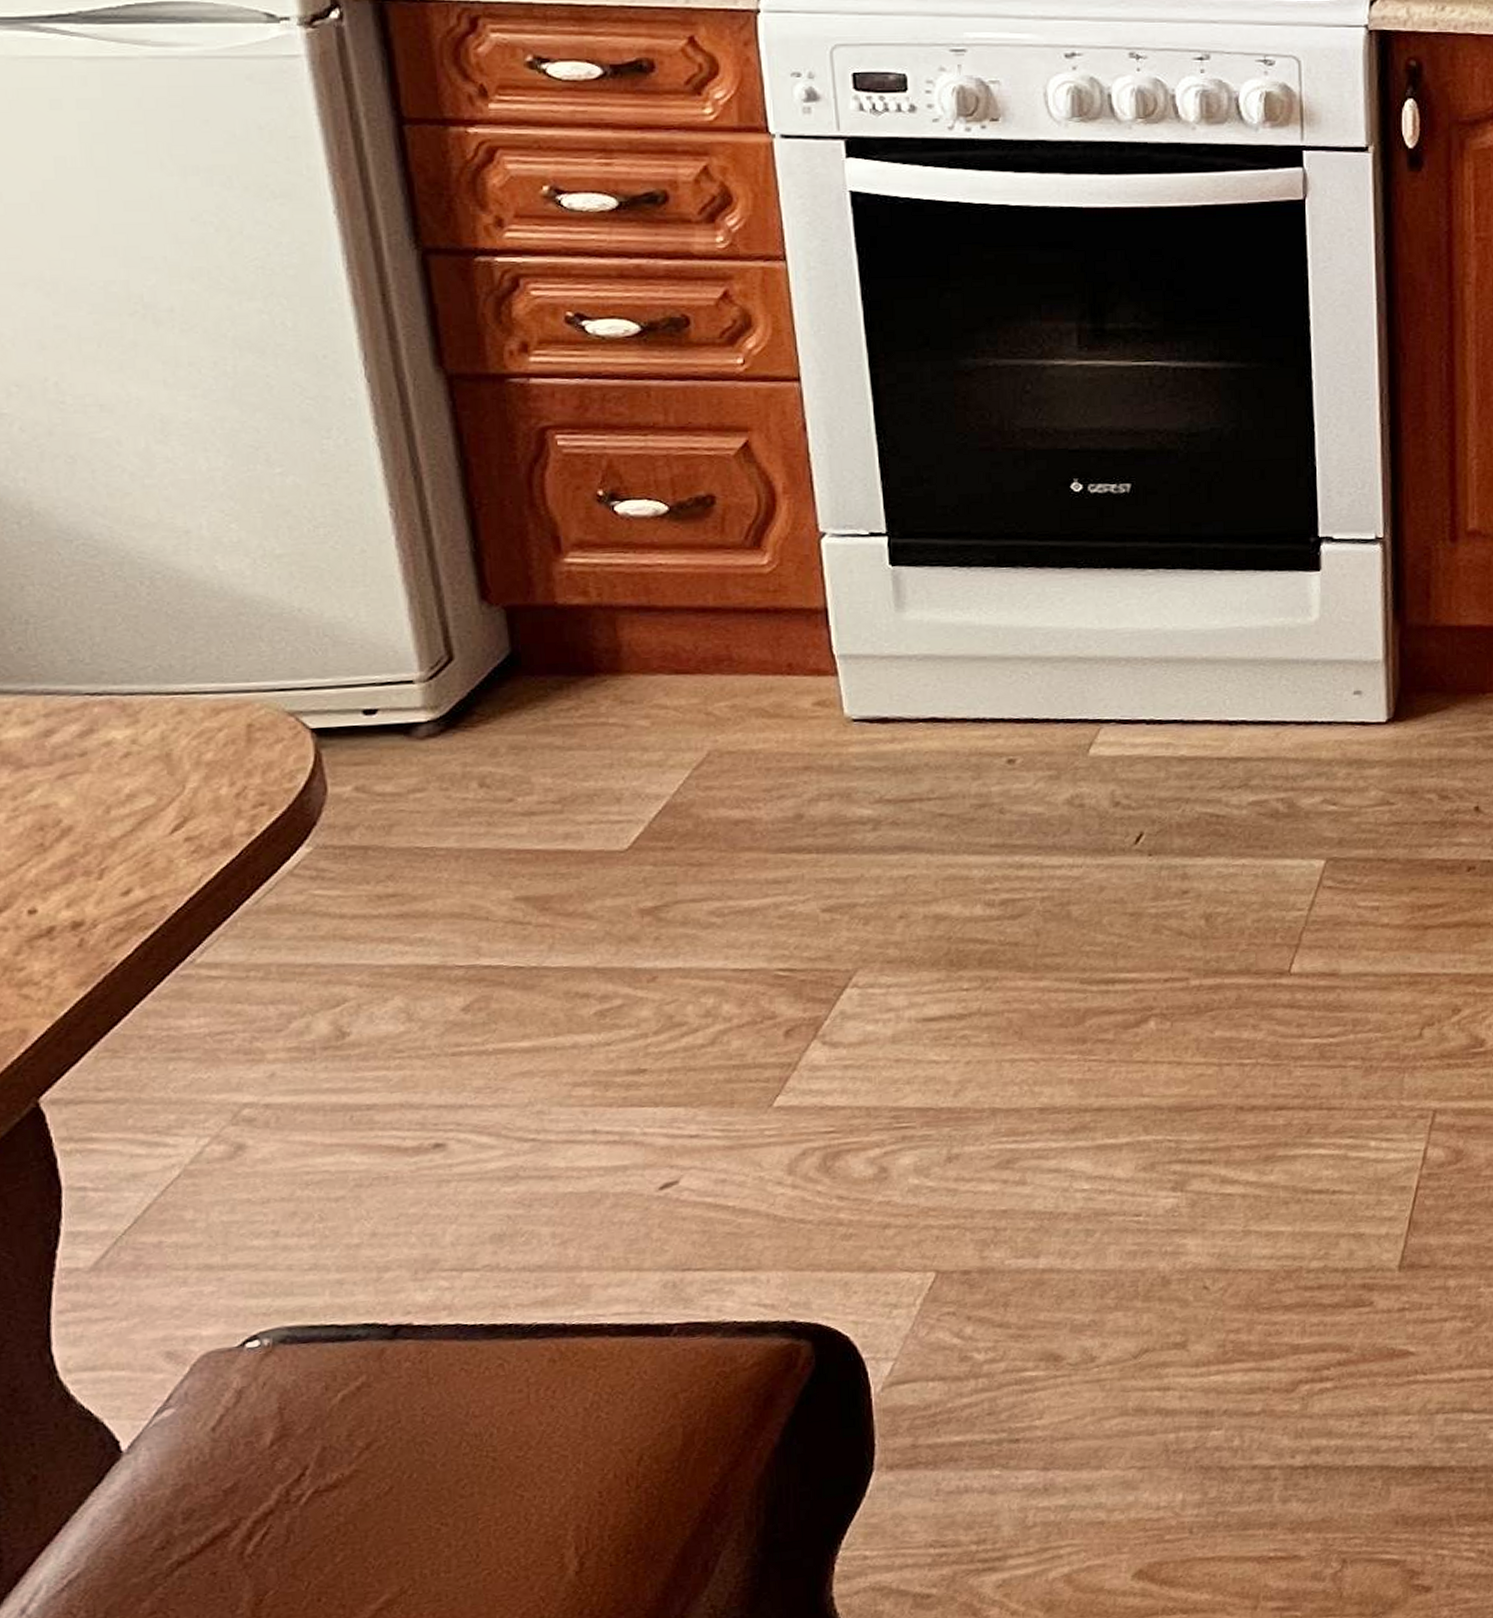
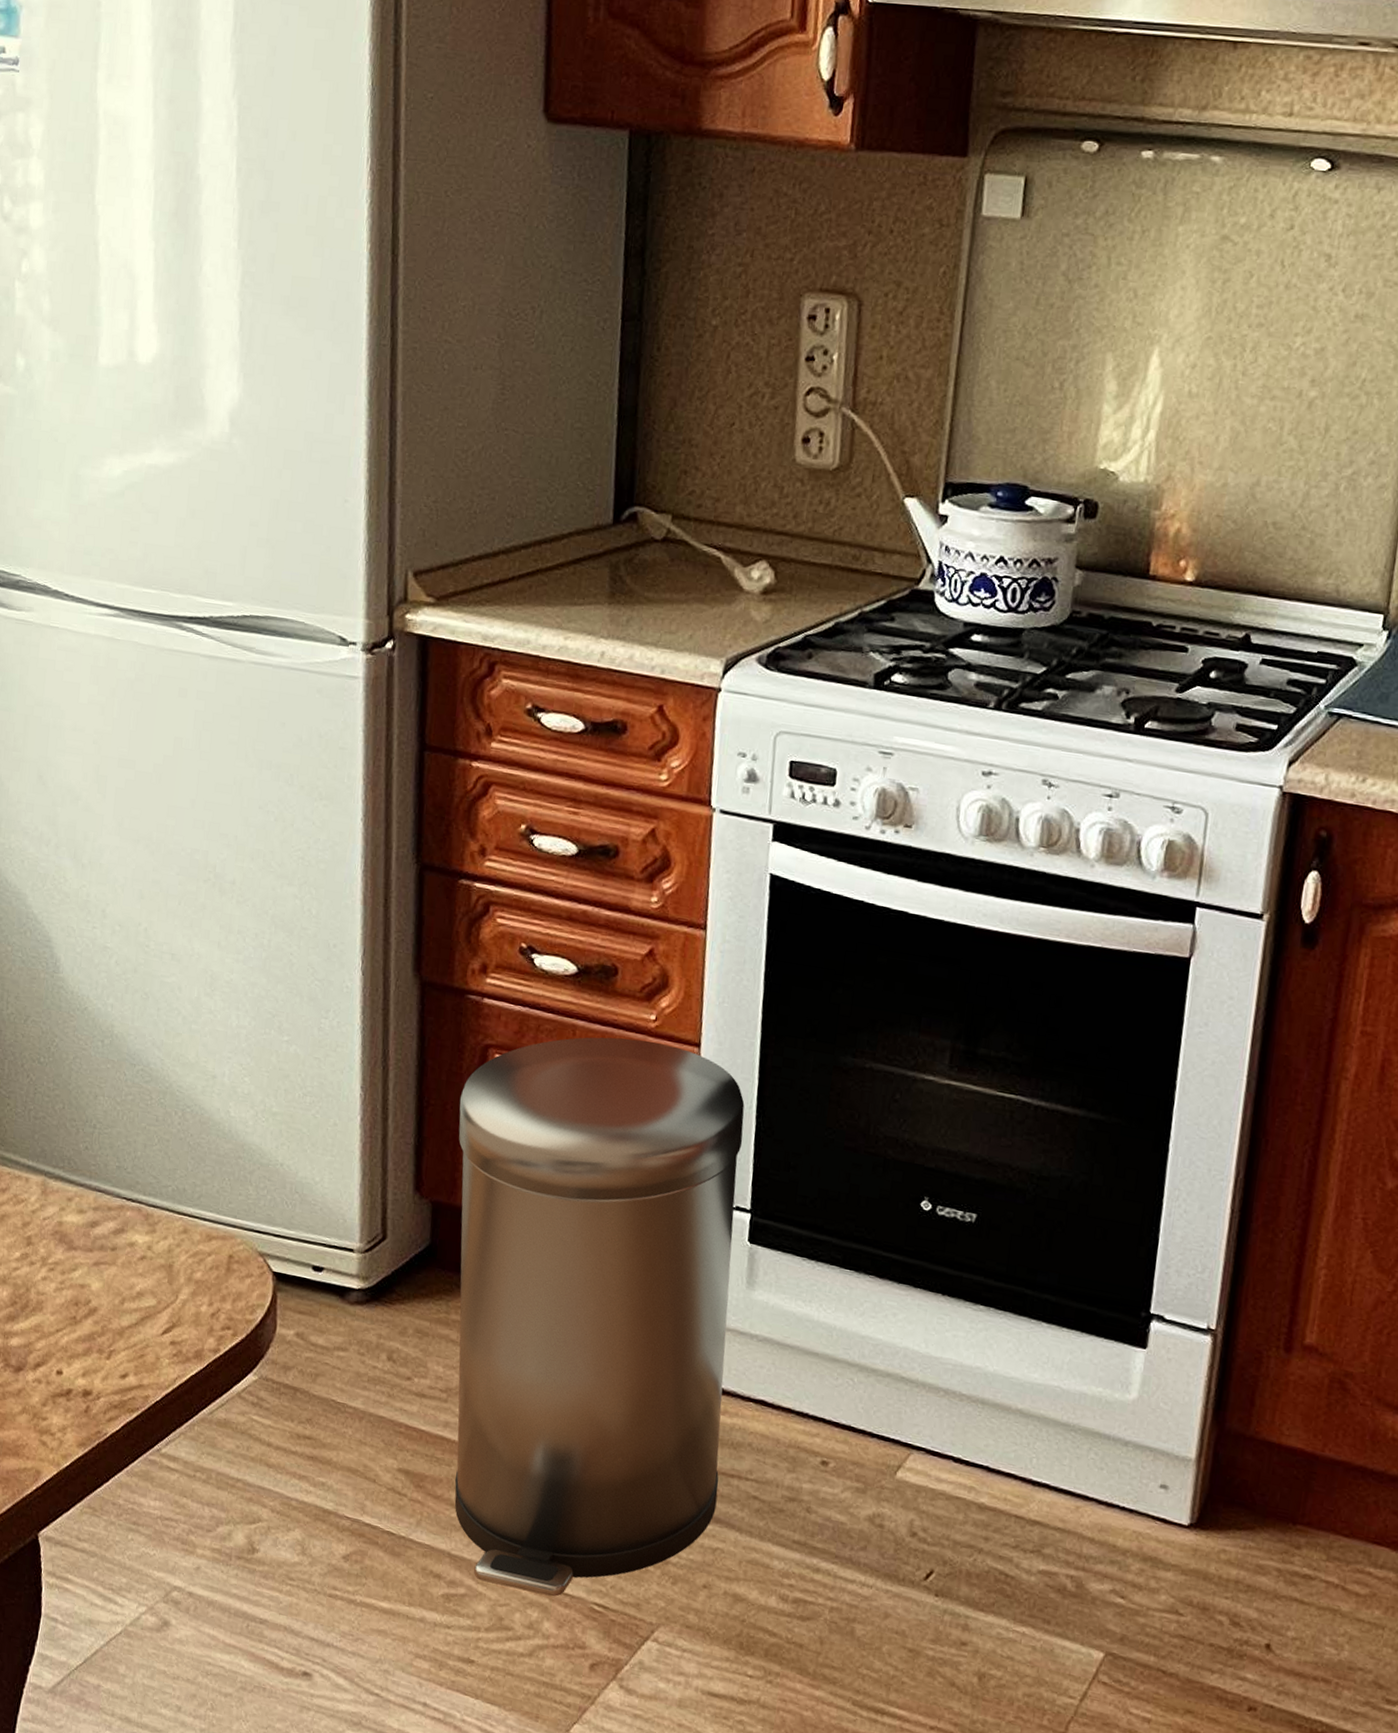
pedal bin: none [519,386,900,986] -> present [454,1037,745,1597]

